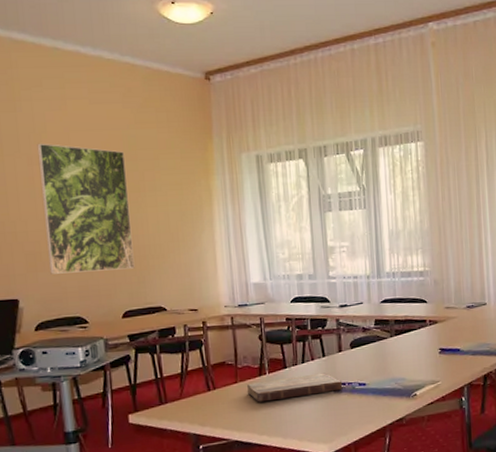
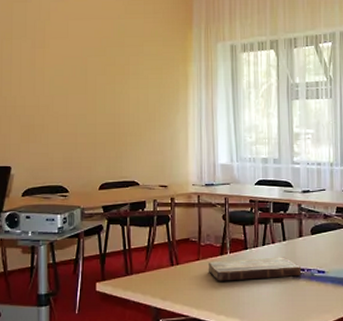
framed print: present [37,143,135,274] -> none [40,29,114,145]

